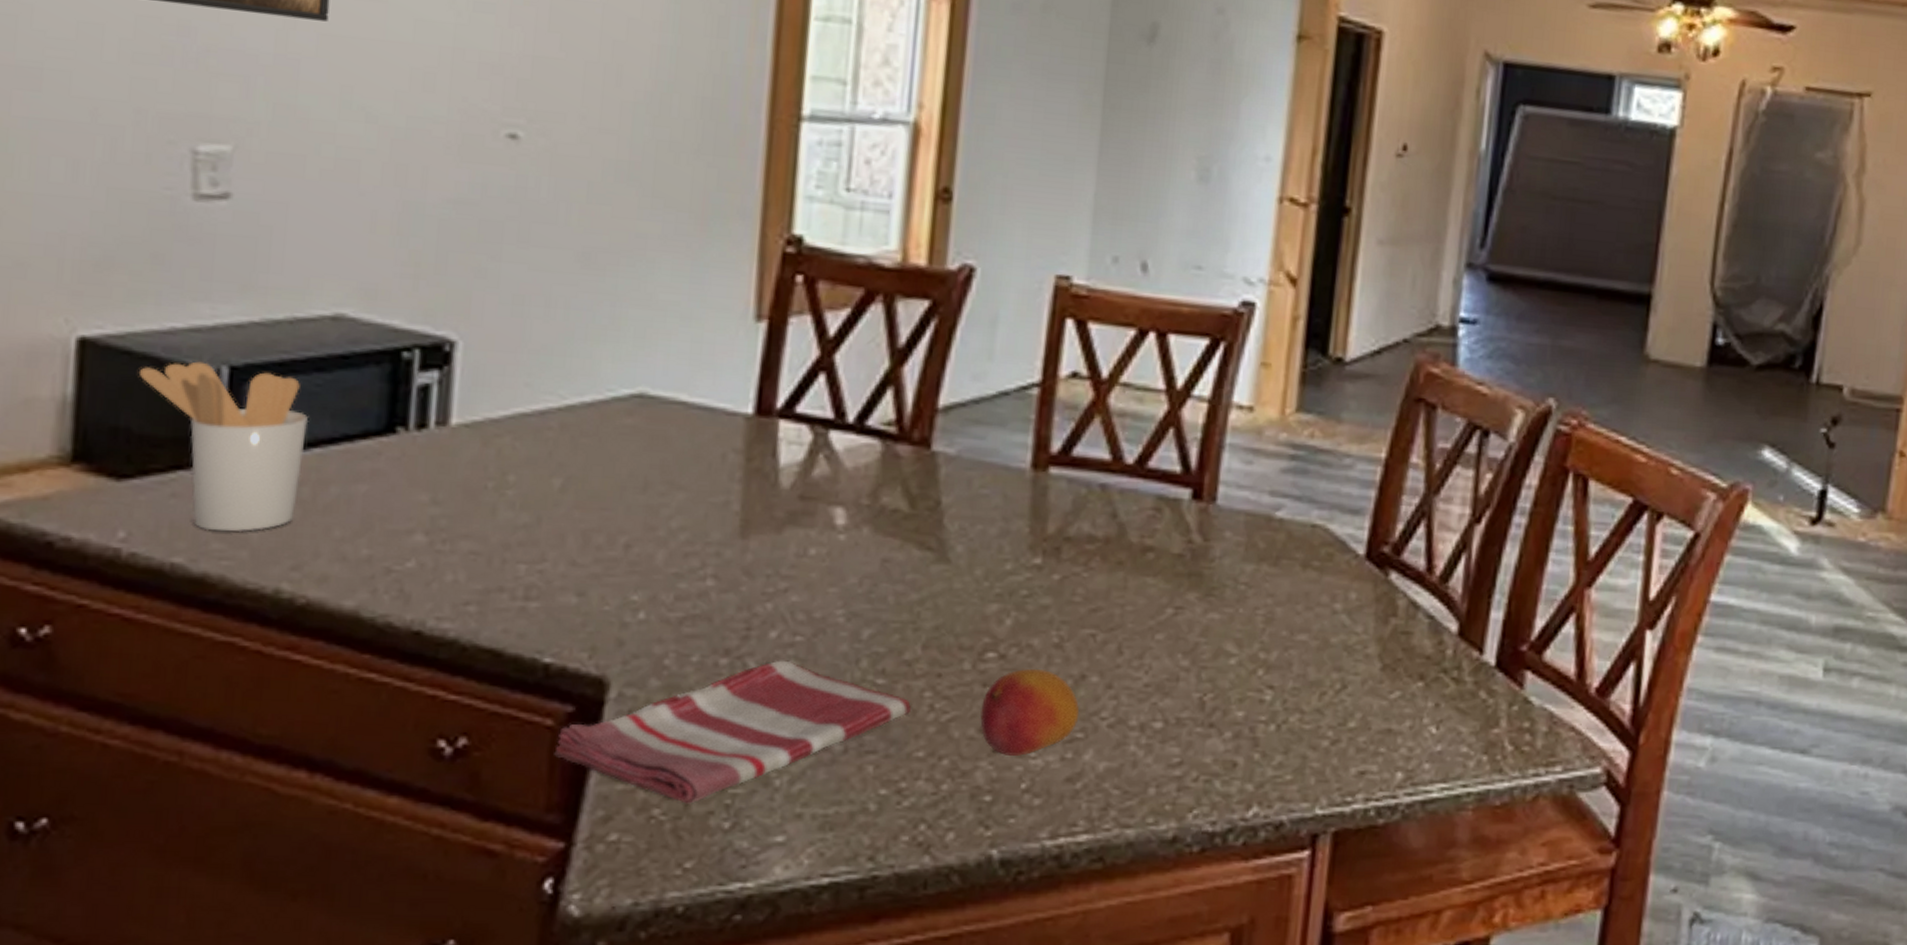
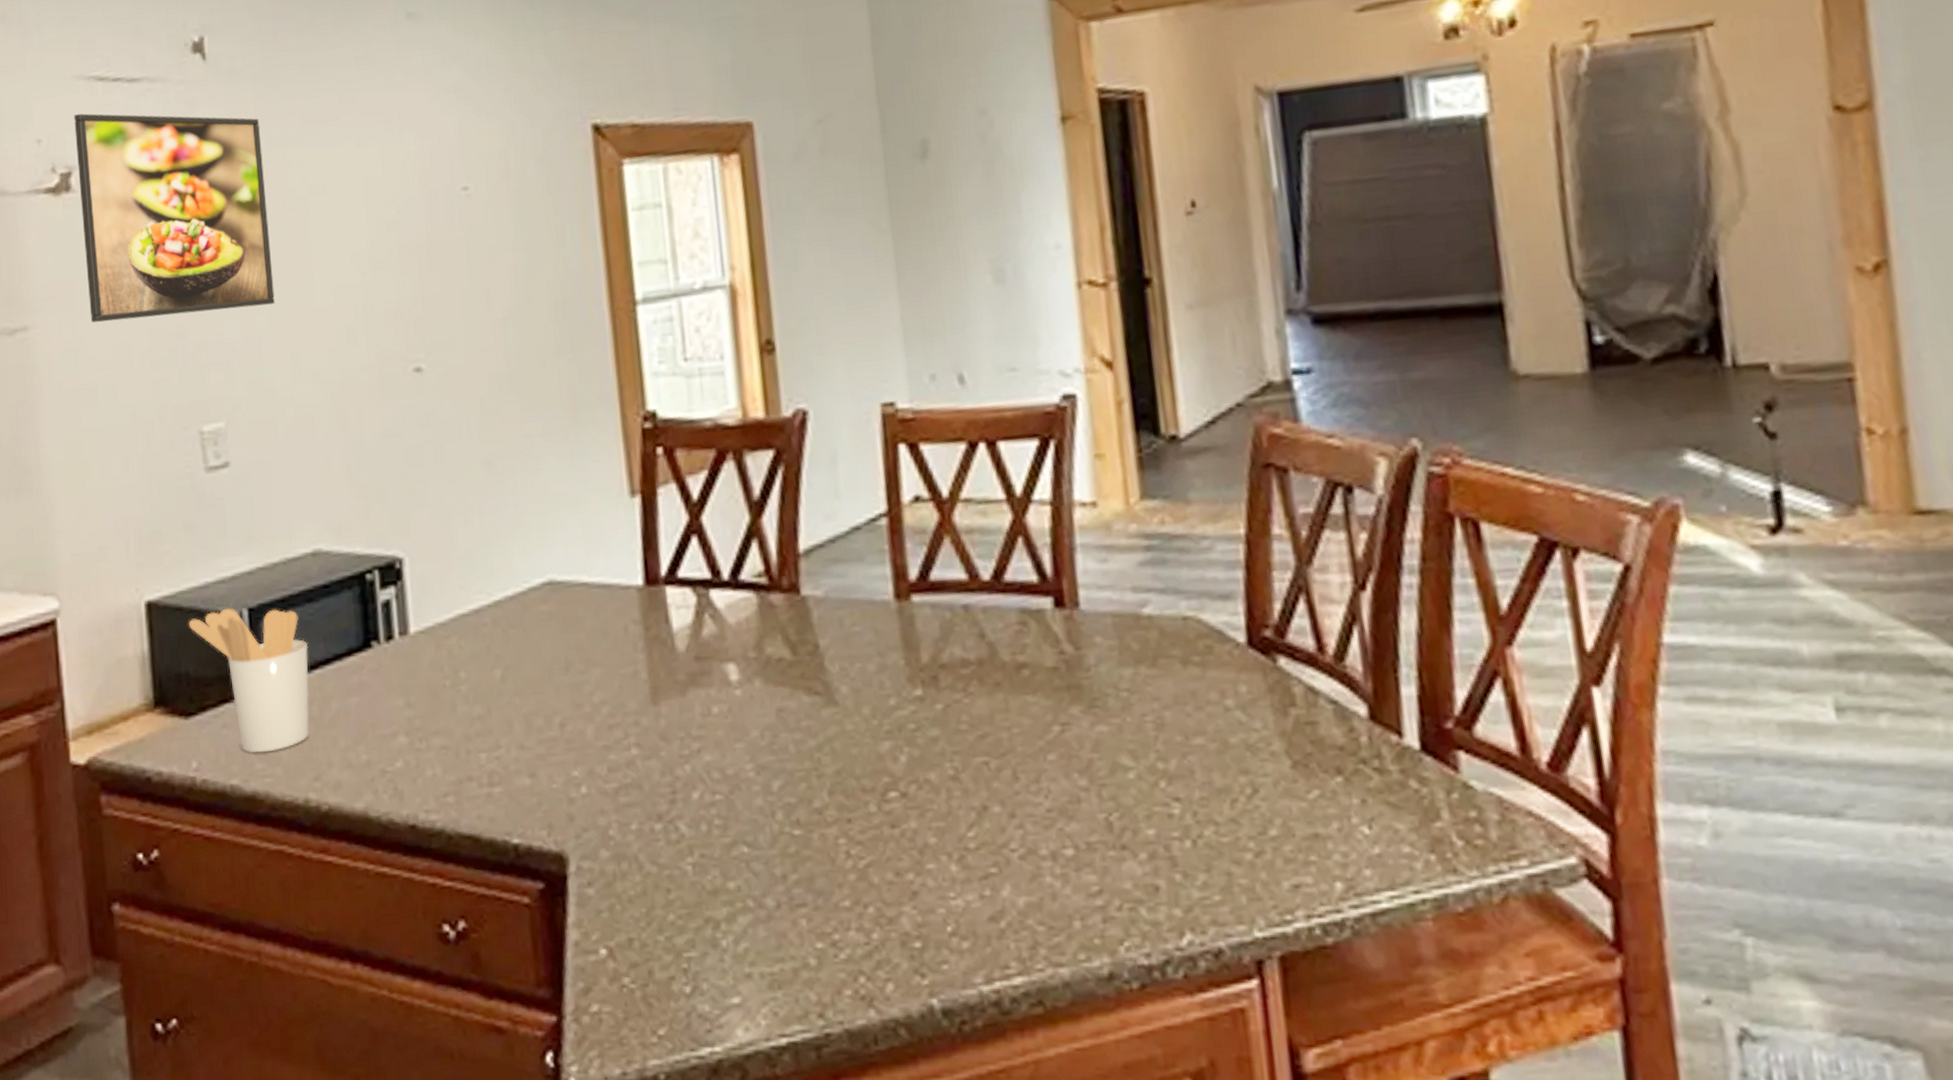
dish towel: present [554,660,911,804] -> none [534,820,830,971]
fruit: present [980,668,1080,756] -> none [894,804,989,898]

